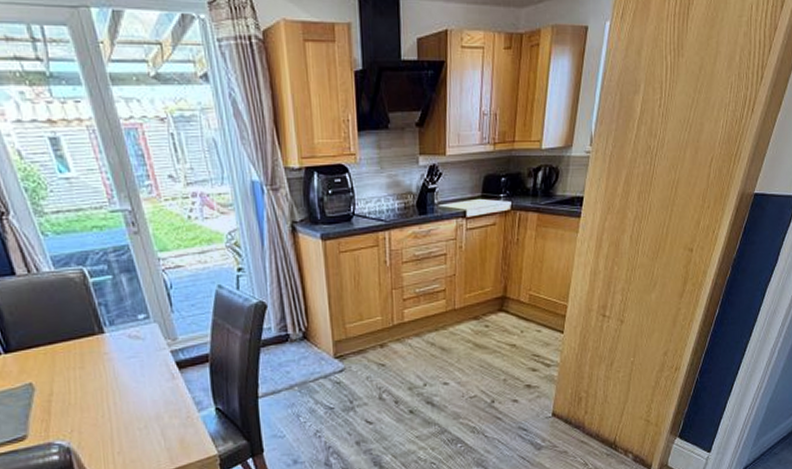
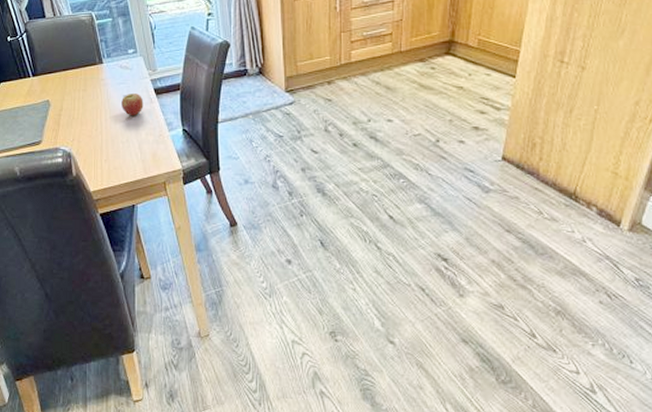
fruit: none [134,369,164,397] -> present [122,94,144,116]

